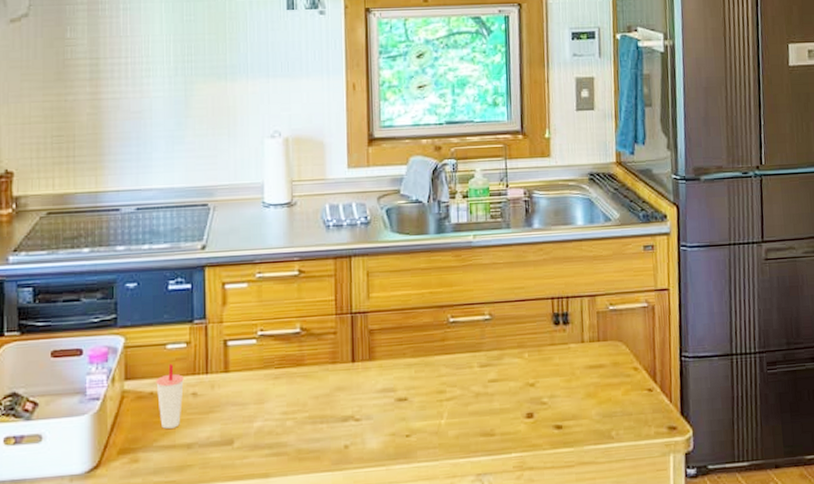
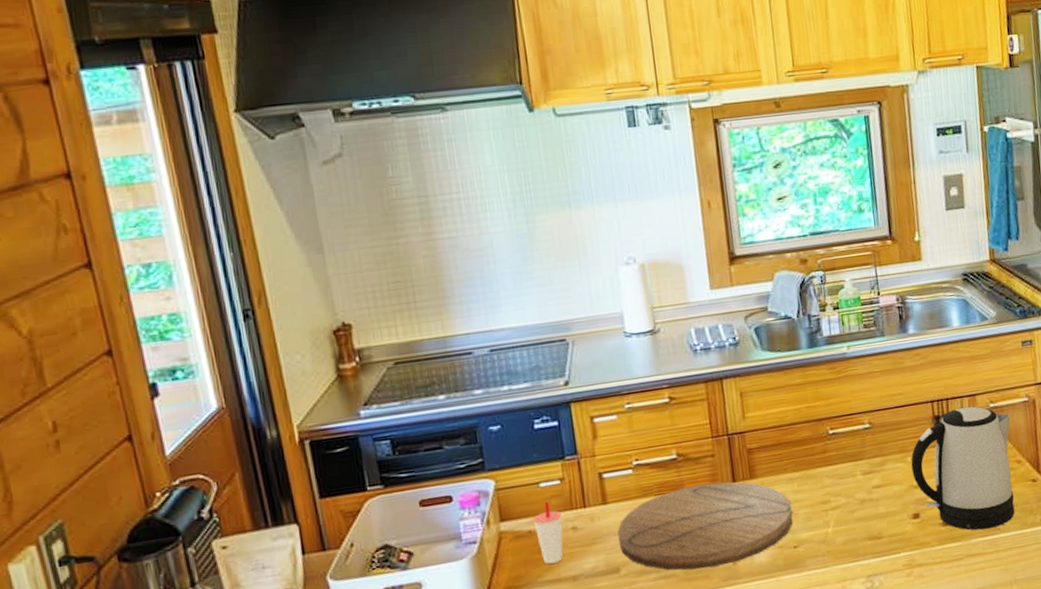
cutting board: none [235,361,408,450] -> present [617,481,793,571]
kettle: none [528,306,630,437] -> present [911,406,1015,531]

